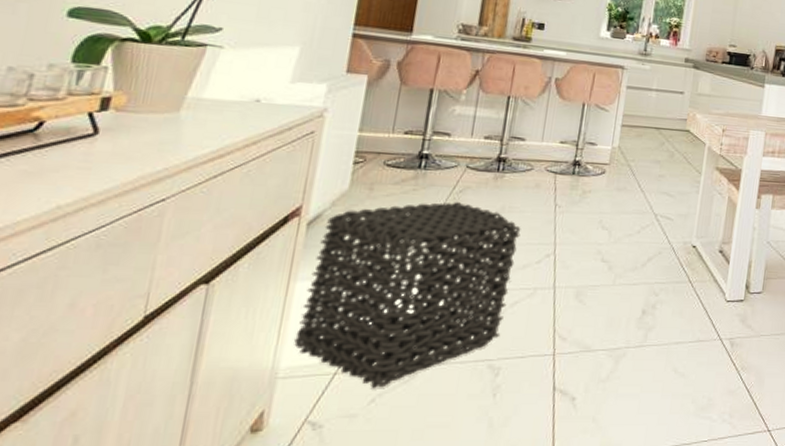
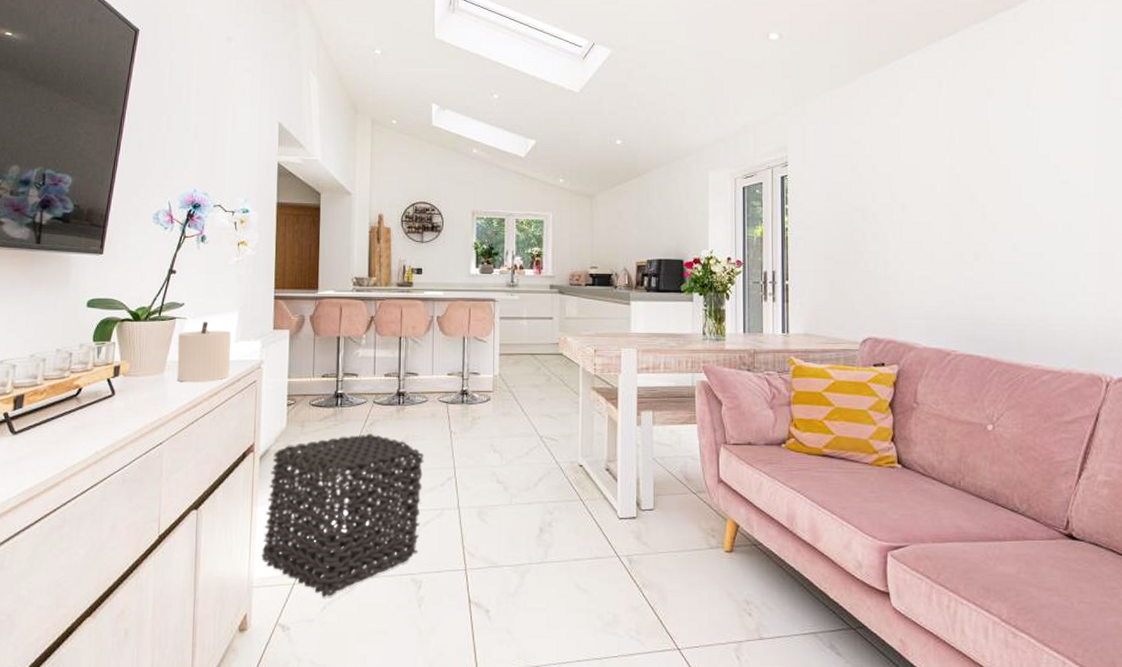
candle: none [198,53,286,128] -> present [176,321,231,383]

